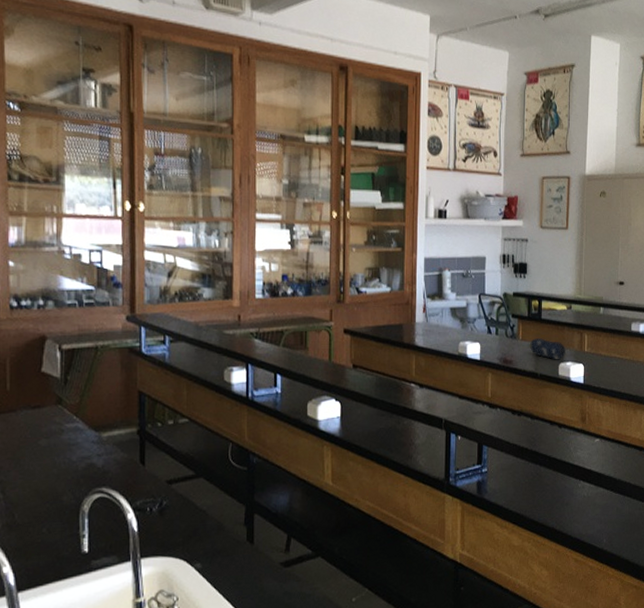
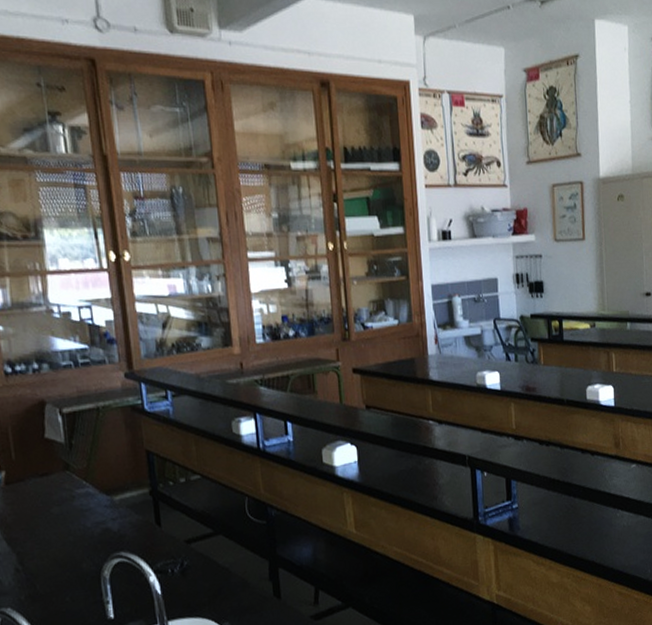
pencil case: present [528,338,567,360] -> none [551,361,593,384]

